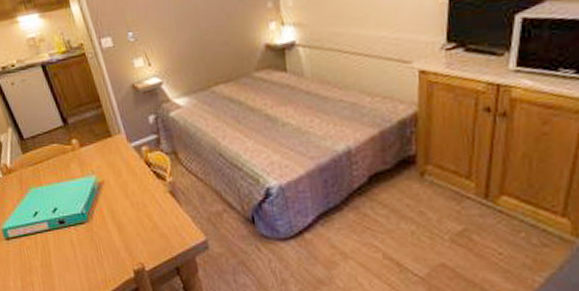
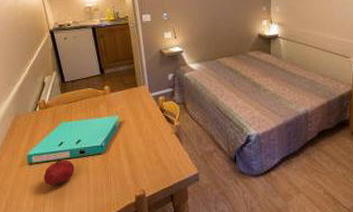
fruit: none [24,232,58,263] -> present [43,159,75,186]

